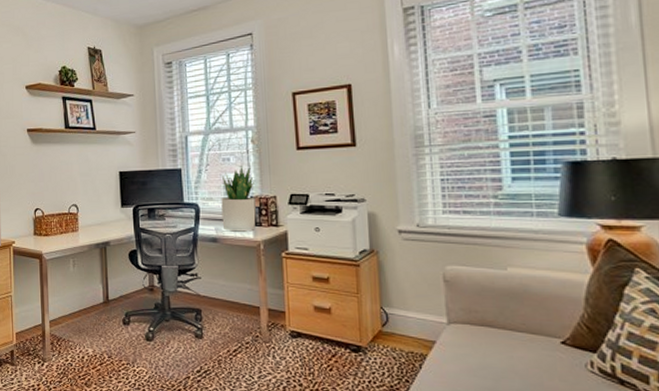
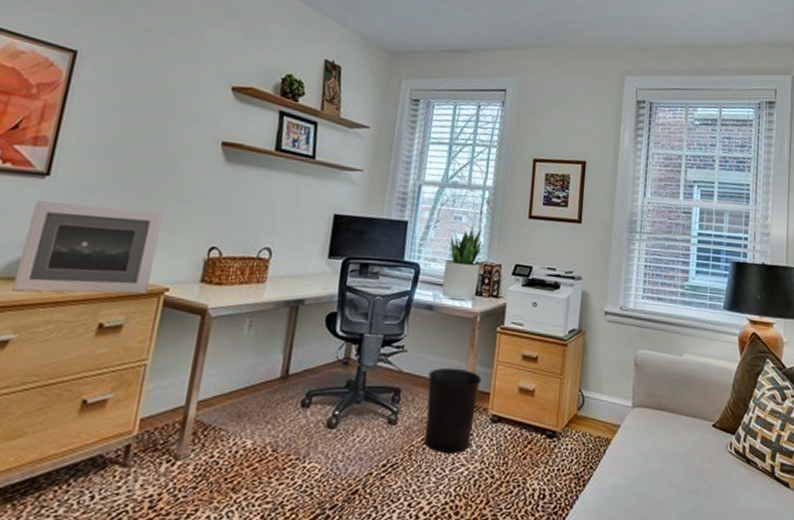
waste bin: none [223,290,275,363] -> present [424,367,482,453]

